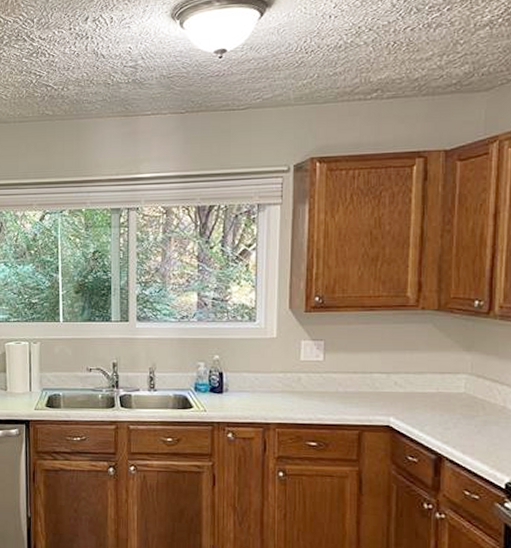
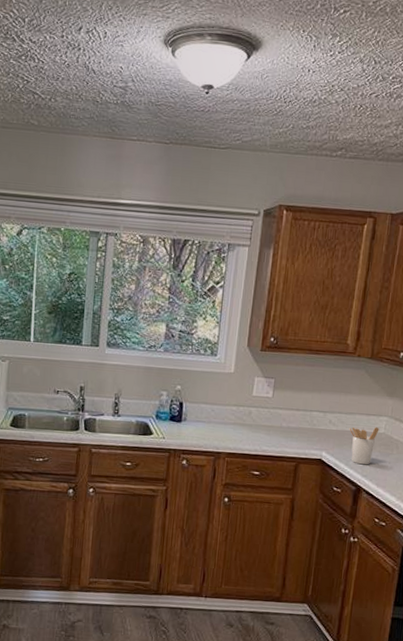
utensil holder: none [420,387,458,430] -> present [349,427,380,465]

